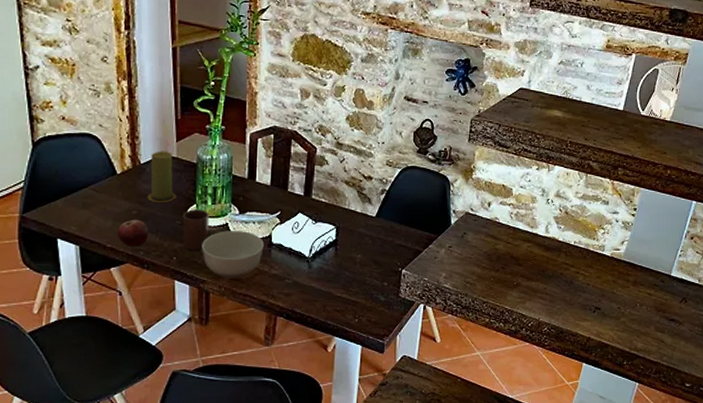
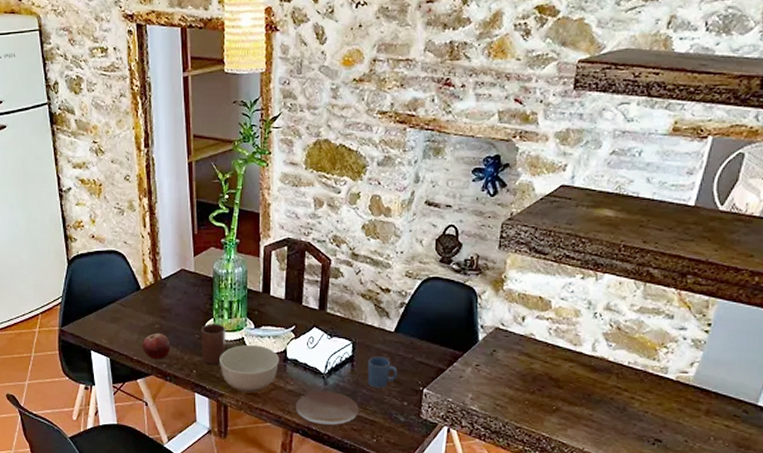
candle: present [147,151,176,204] -> none [168,266,194,318]
plate: none [280,275,342,308] -> present [295,392,359,426]
mug: none [350,240,379,271] -> present [368,356,398,389]

